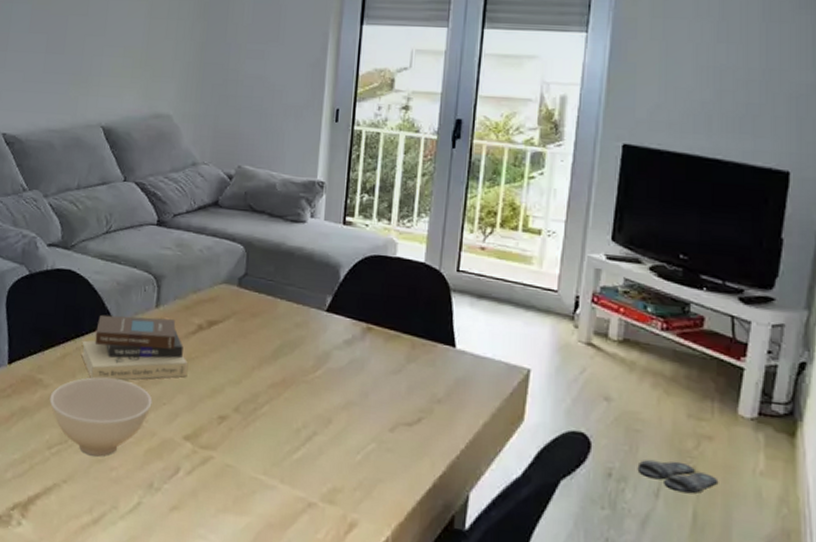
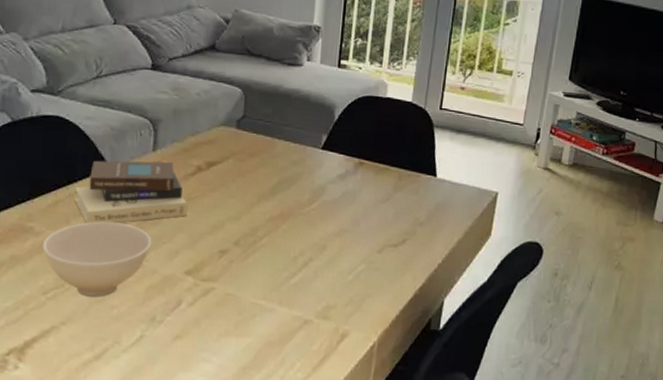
slippers: present [637,459,719,494] -> none [577,259,636,284]

